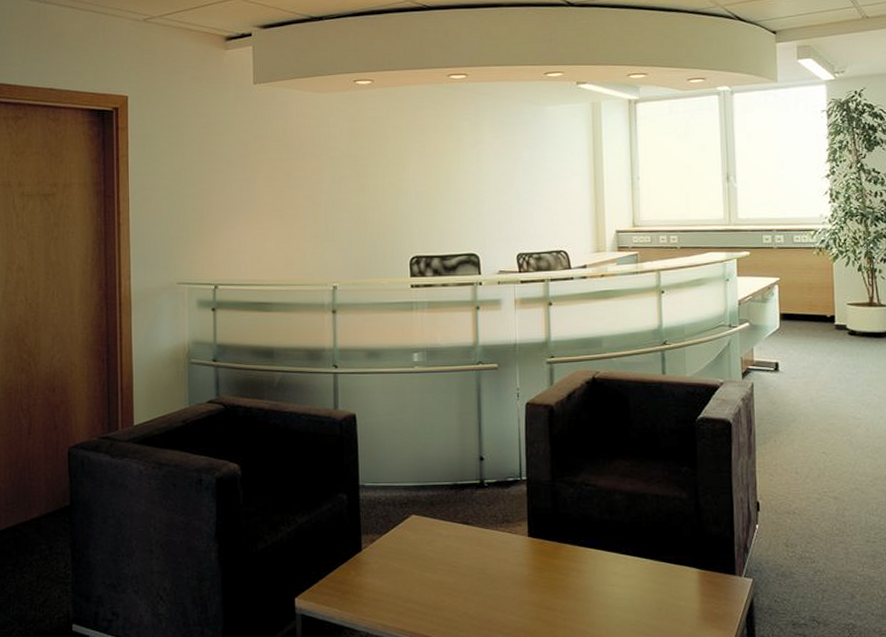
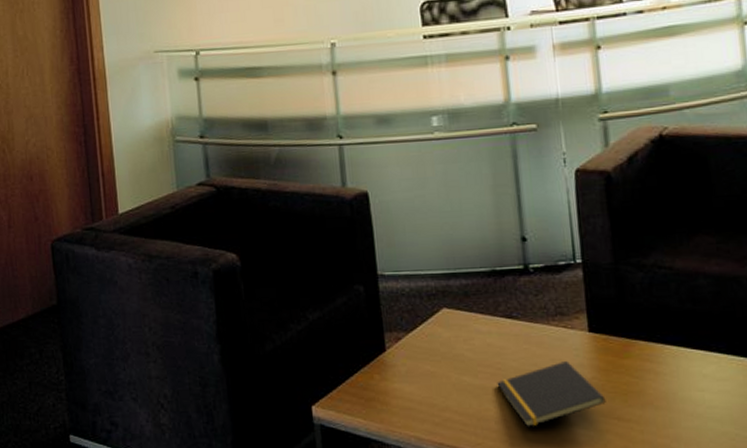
notepad: none [452,561,538,616] -> present [497,361,606,427]

